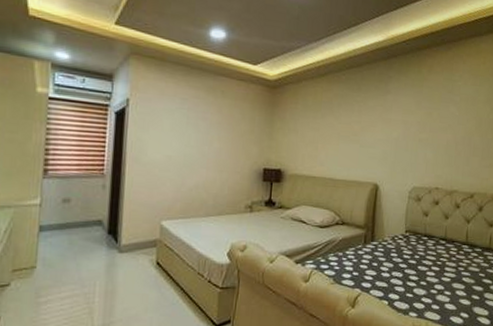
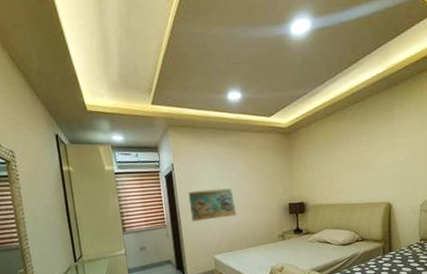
decorative wall panel: none [139,135,199,176] -> present [188,188,237,222]

